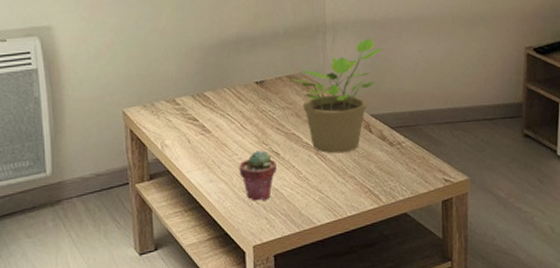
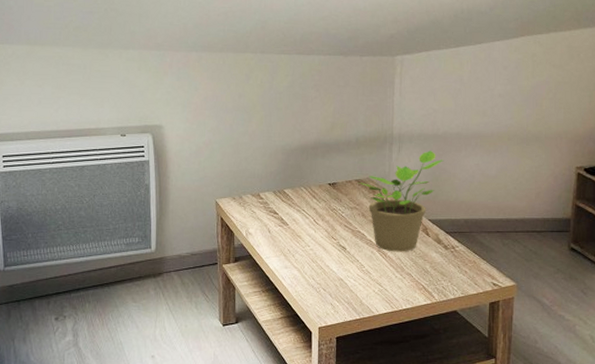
potted succulent: present [239,150,276,201] -> none [310,244,343,288]

